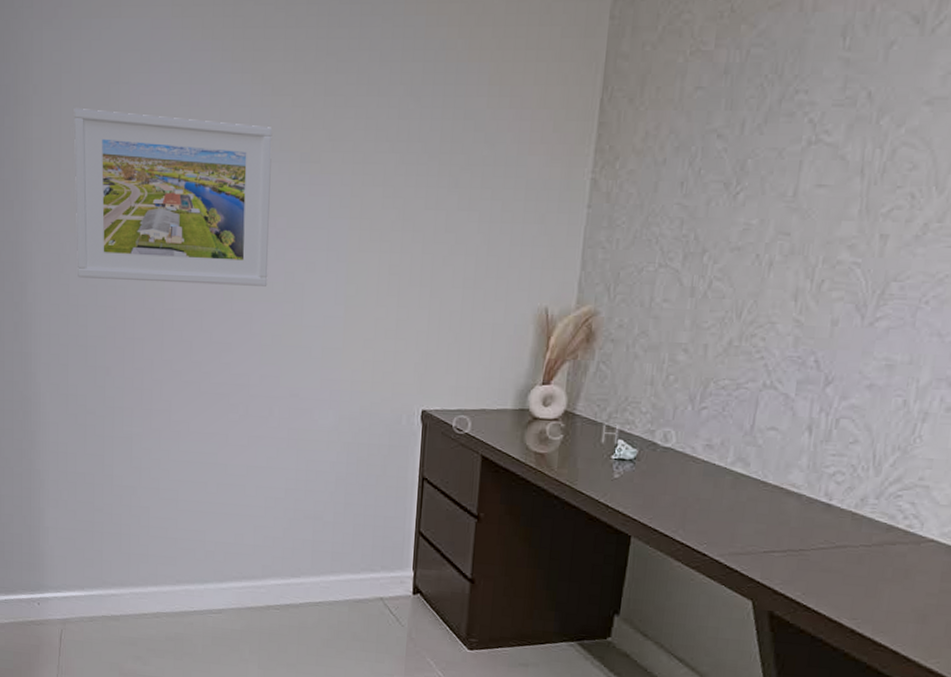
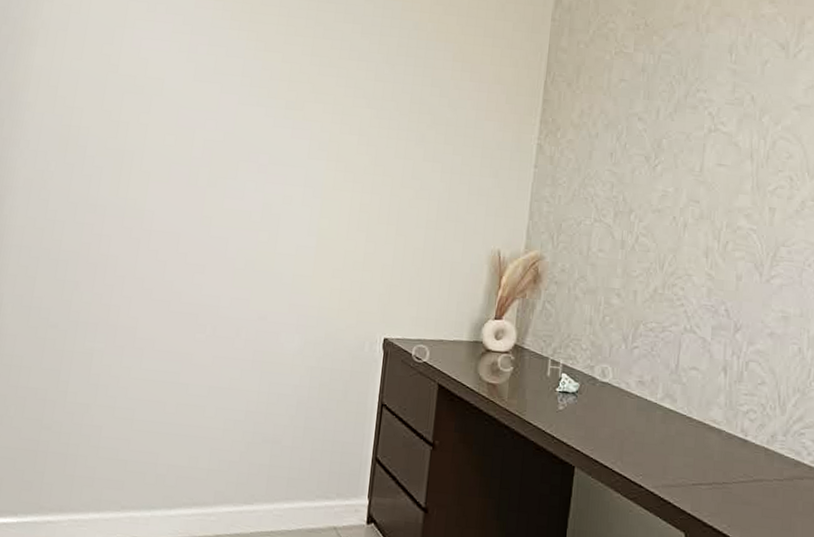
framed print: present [73,109,273,286] -> none [59,44,263,215]

